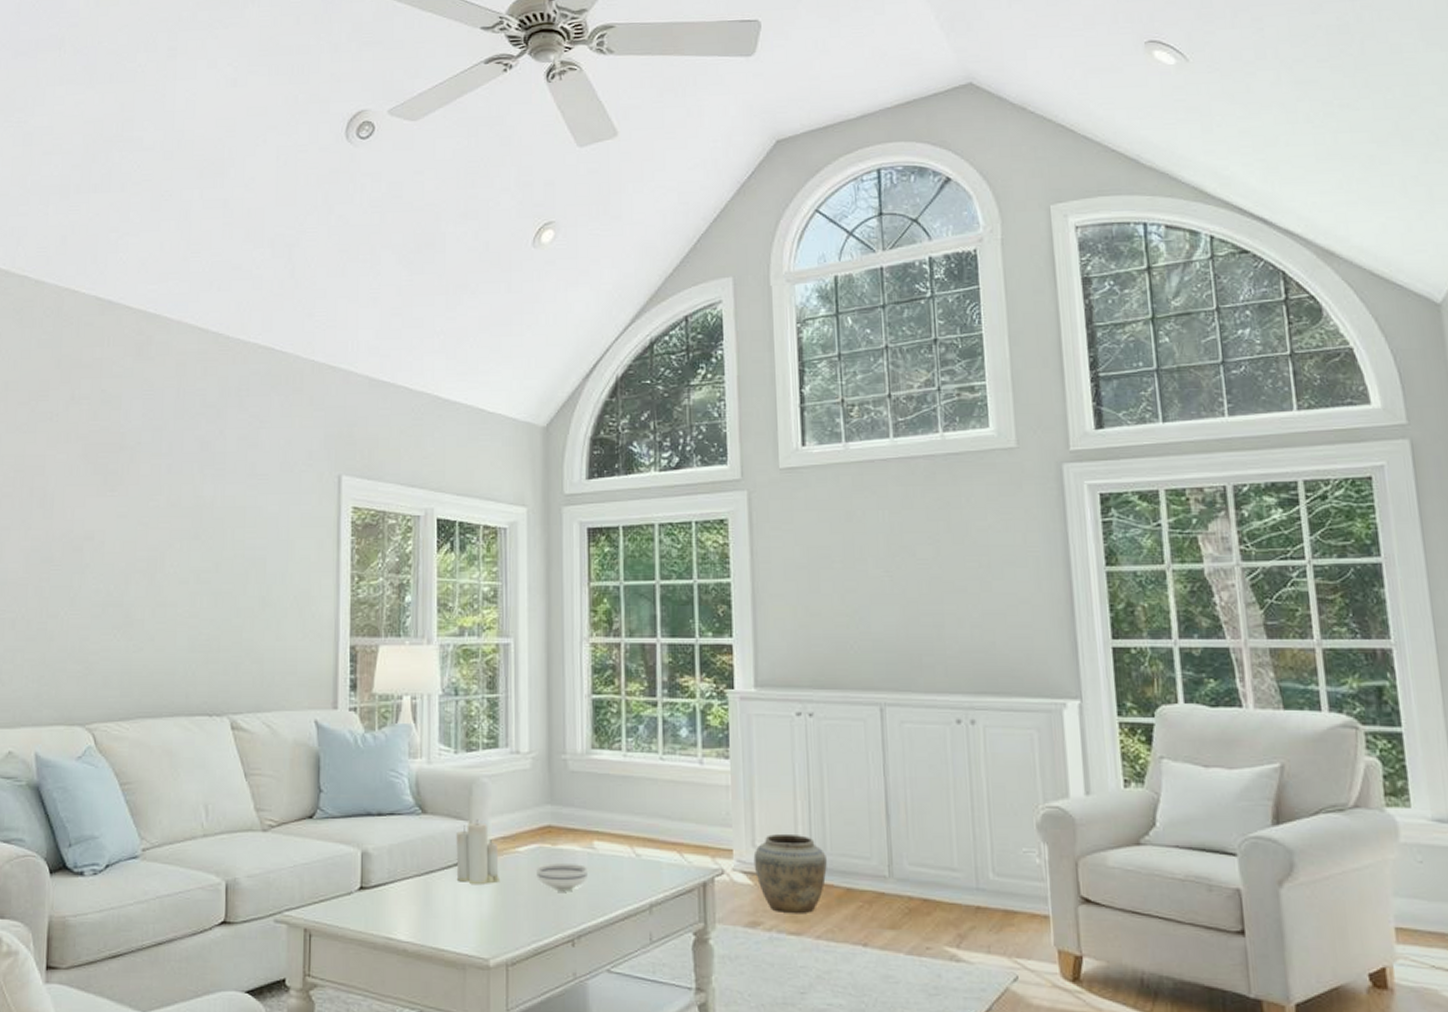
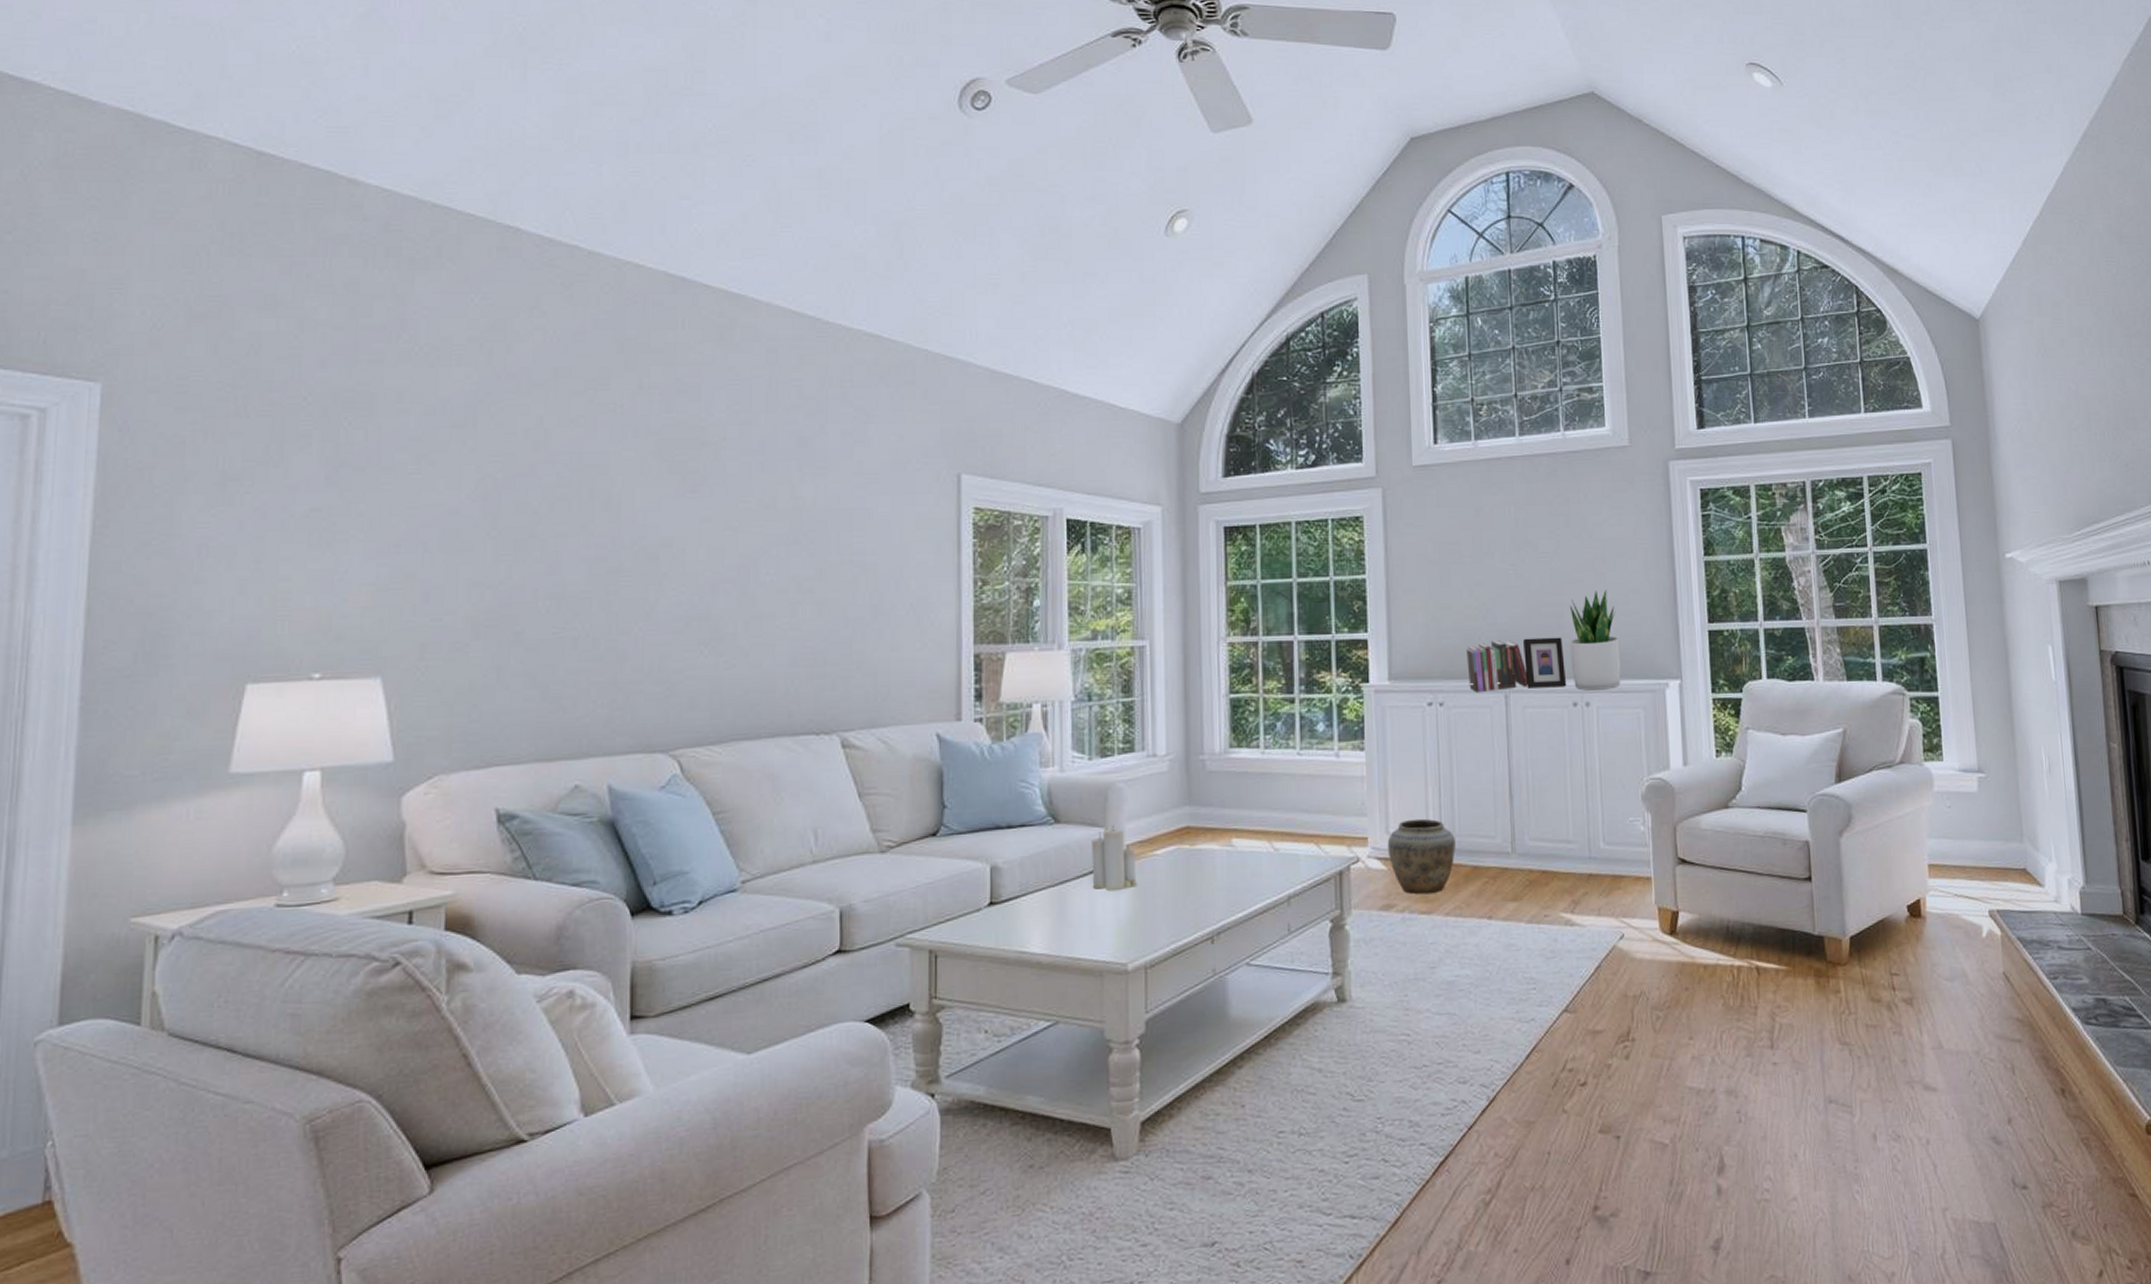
bowl: present [535,862,589,892] -> none [1173,861,1228,891]
books: none [837,650,906,705] -> present [1466,640,1528,693]
picture frame: none [900,649,950,702] -> present [1523,637,1567,689]
planter: none [951,600,1011,707] -> present [1569,590,1621,691]

